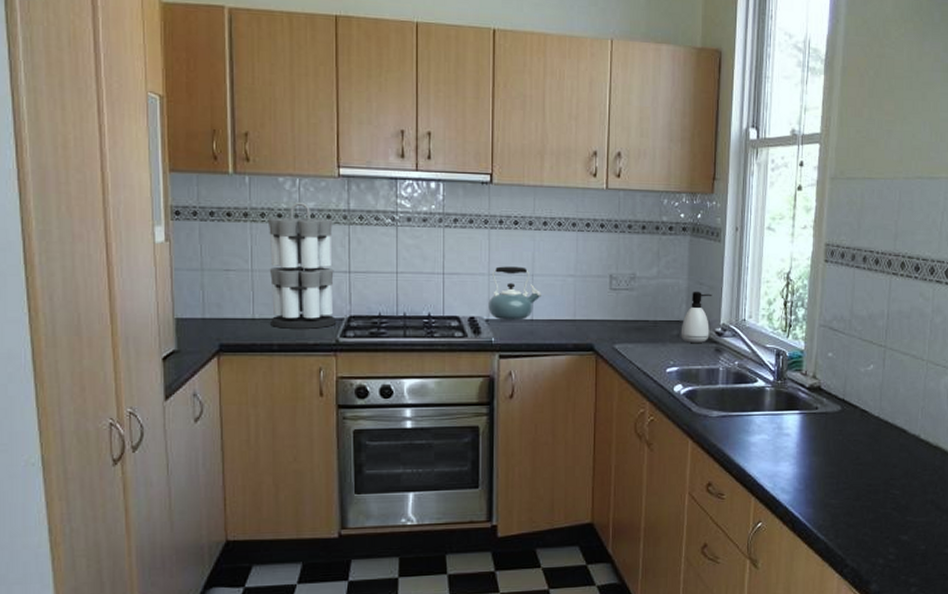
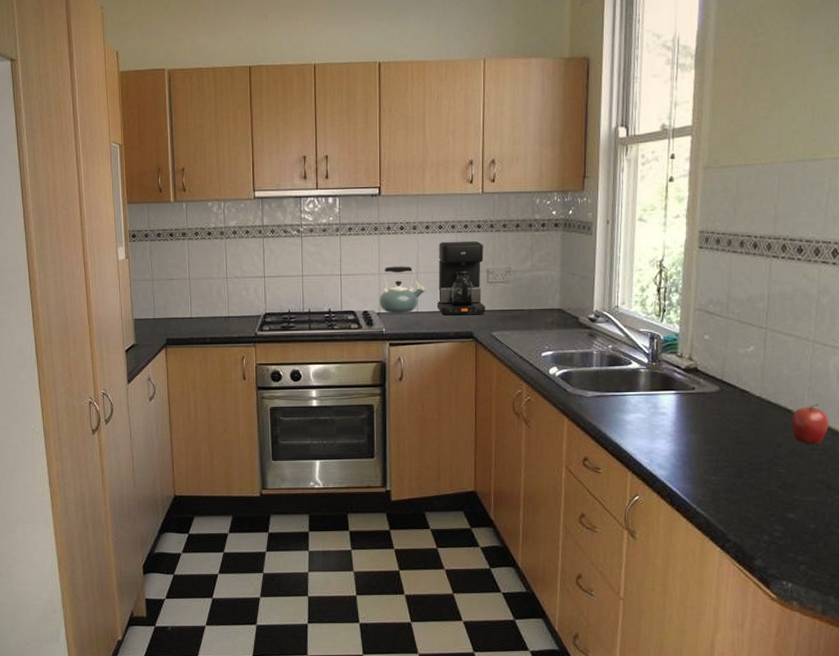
spice rack: present [267,201,336,329] -> none [200,221,254,325]
coffee maker: none [553,240,607,325] -> present [436,240,485,316]
soap dispenser: present [681,291,712,344] -> none [555,281,585,330]
fruit: none [906,423,939,465] -> present [792,403,829,445]

